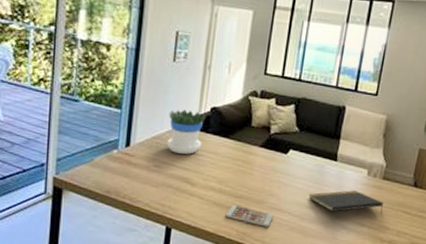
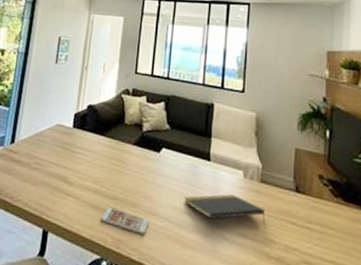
flowerpot: present [166,109,206,154] -> none [46,107,83,152]

